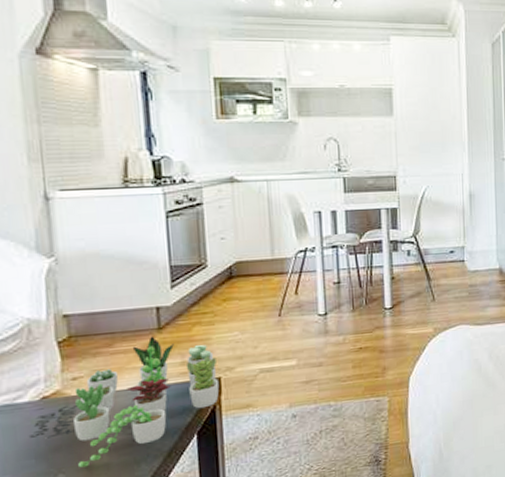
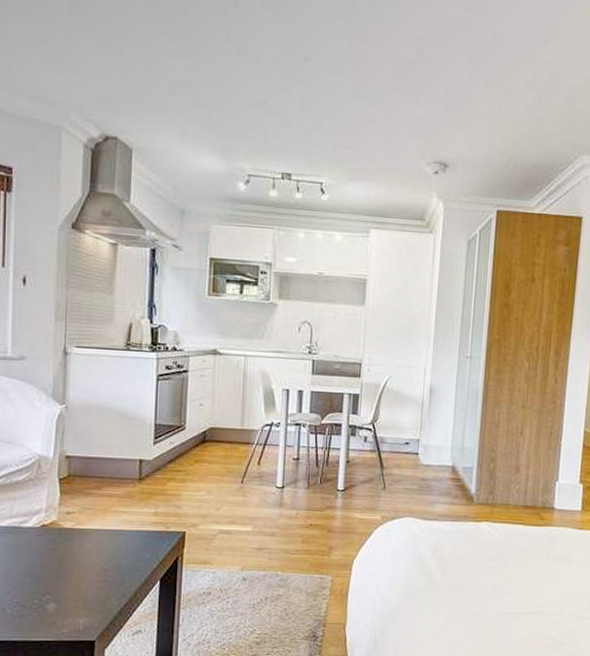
succulent plant: present [28,336,220,468] -> none [28,485,184,593]

